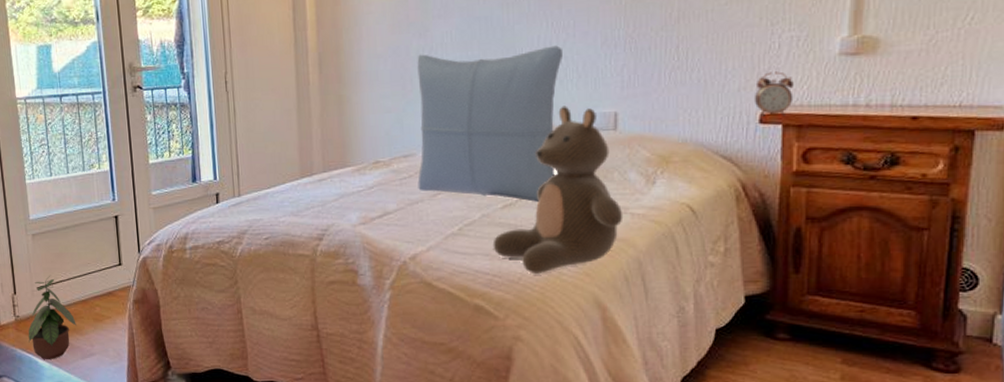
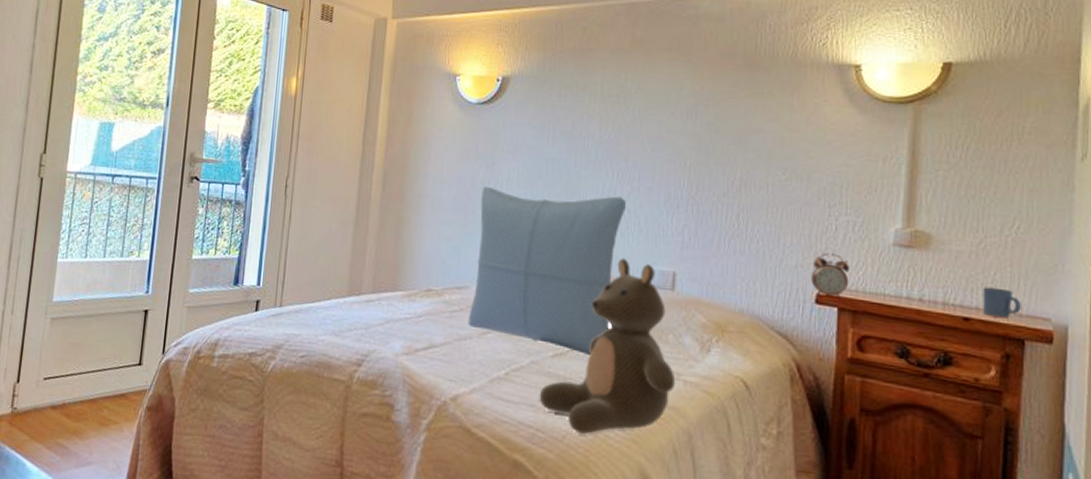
potted plant: present [28,275,77,359] -> none [21,366,79,464]
mug: none [932,82,972,113] -> present [983,287,1021,319]

